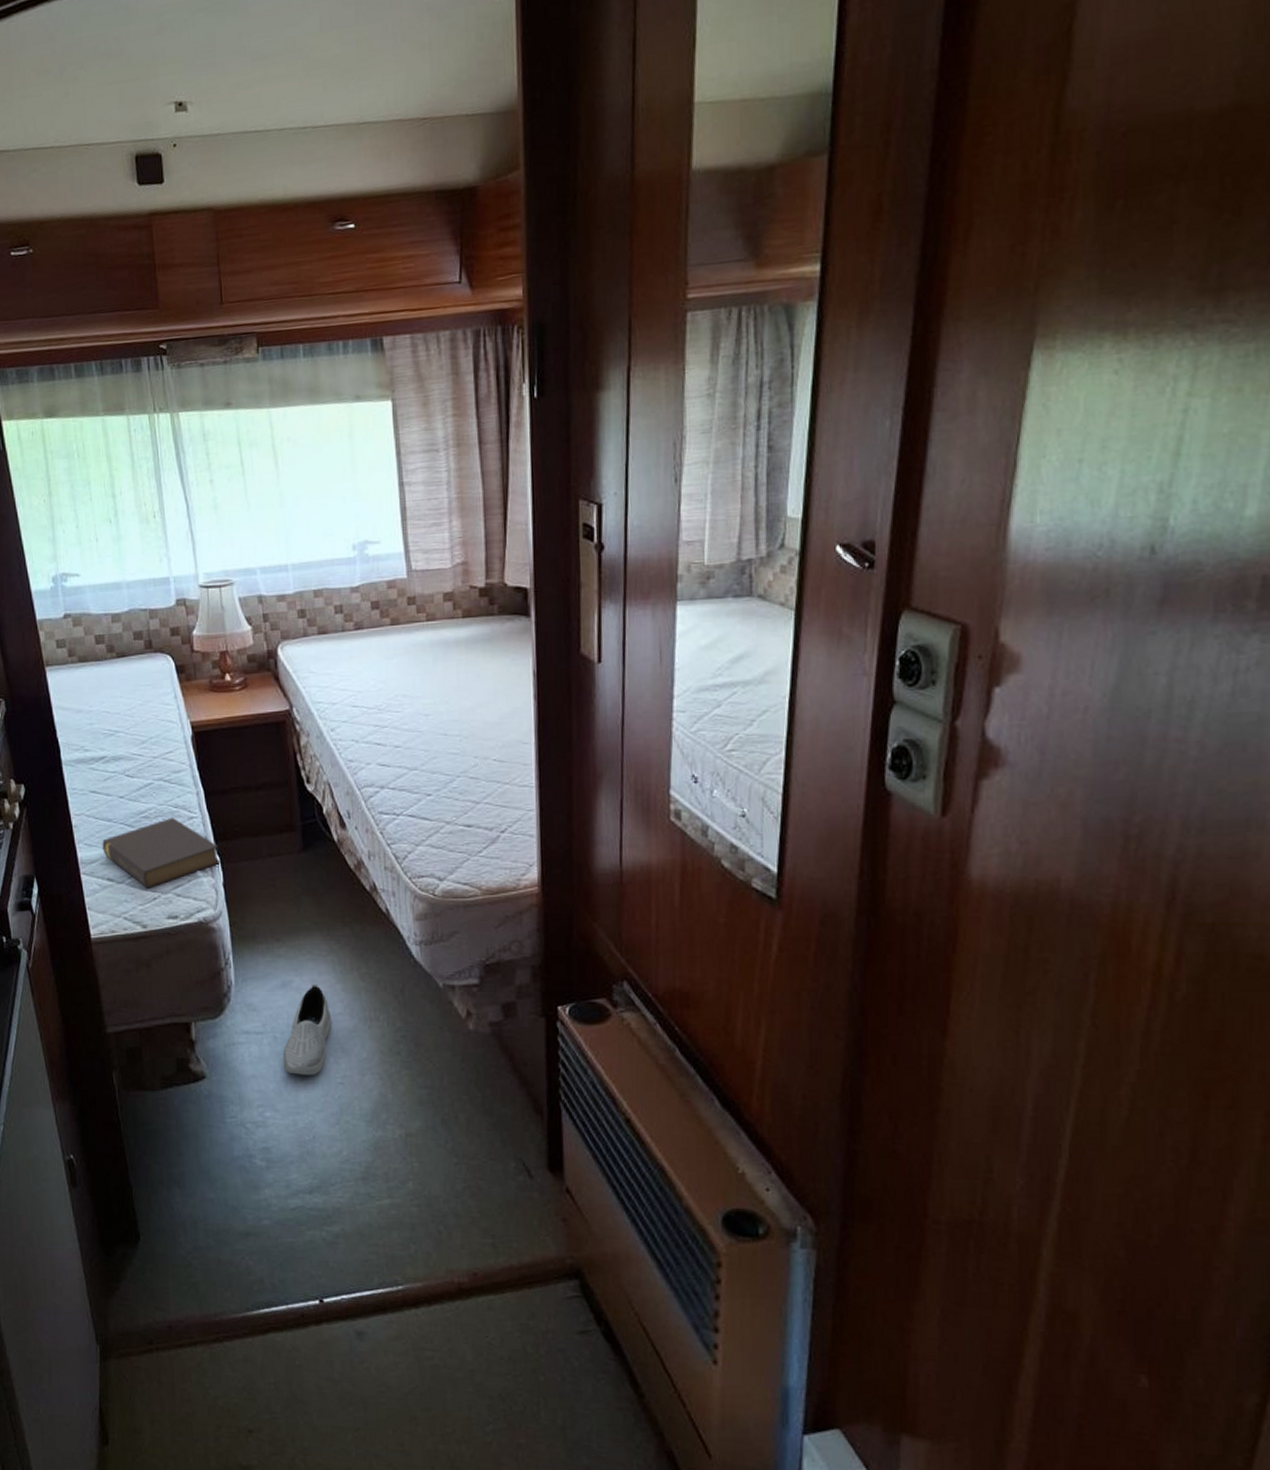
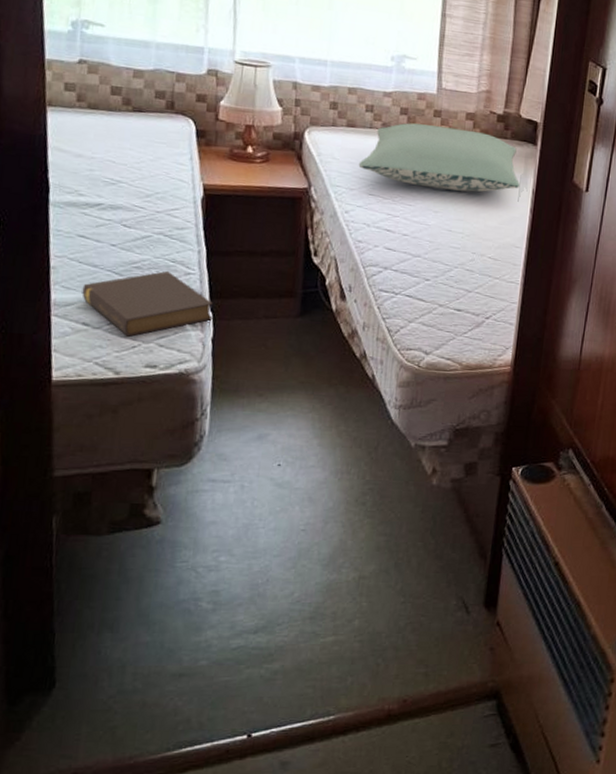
shoe: present [282,983,332,1075] -> none [246,437,304,522]
pillow: none [336,613,518,688] -> present [358,123,521,192]

